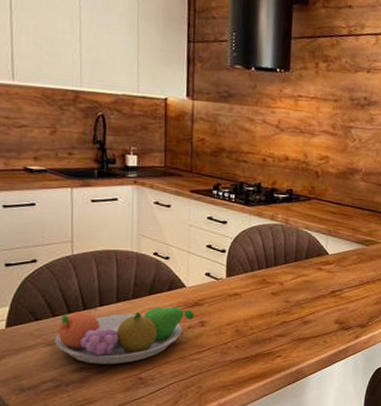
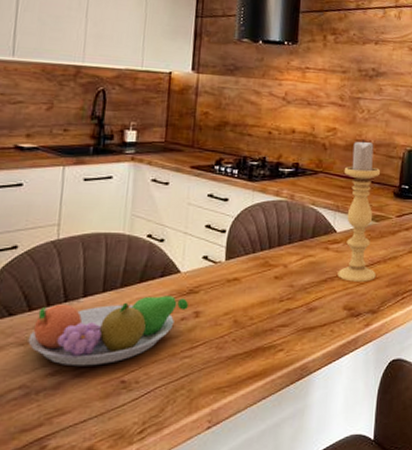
candle holder: none [330,168,370,300] -> present [337,140,380,282]

